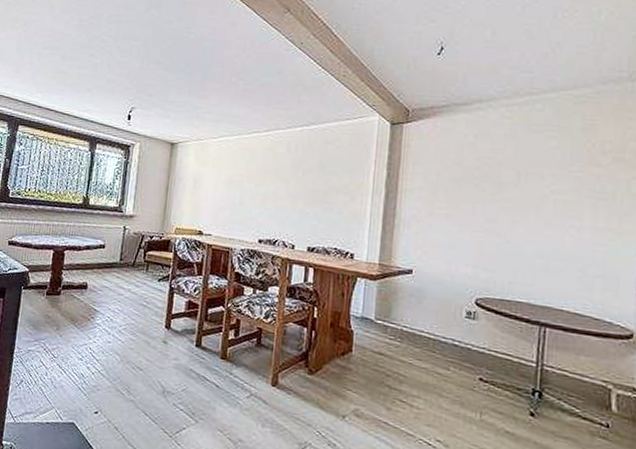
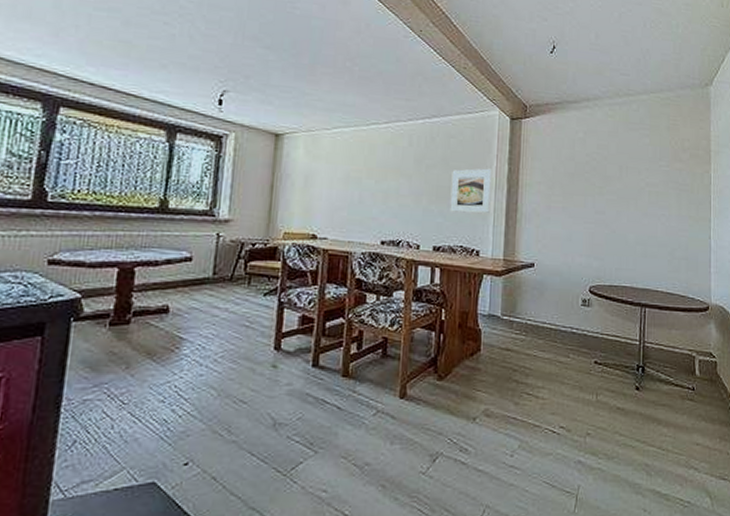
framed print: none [325,173,369,218] -> present [450,168,492,214]

